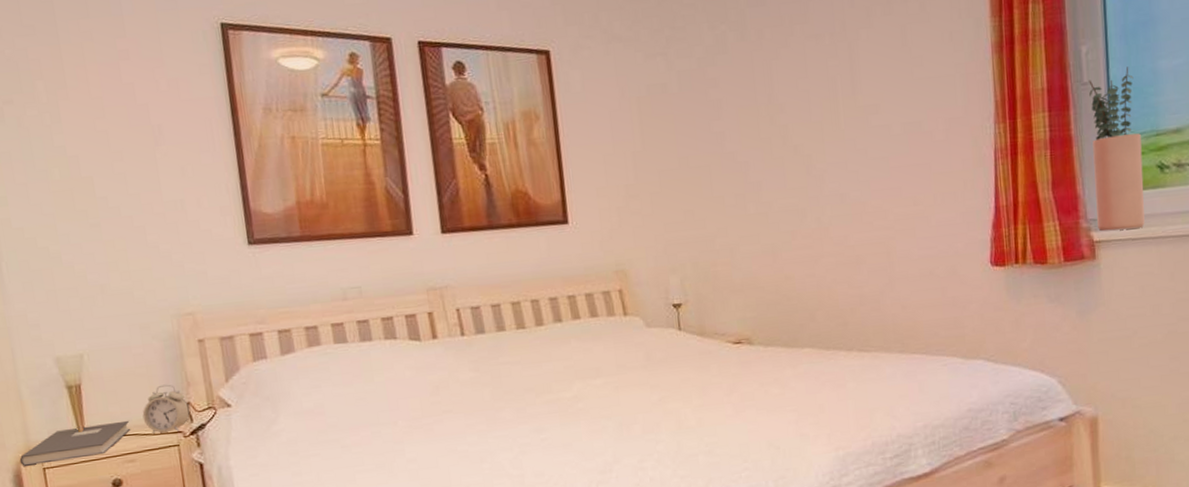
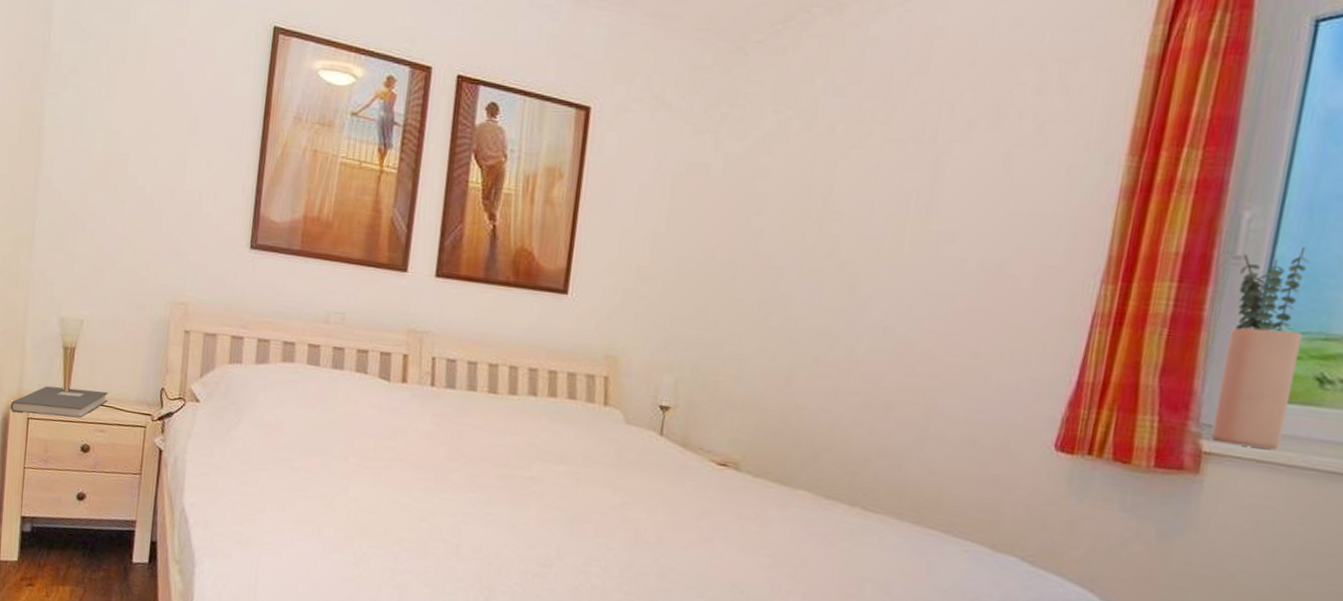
alarm clock: present [142,384,190,433] -> none [120,365,162,414]

